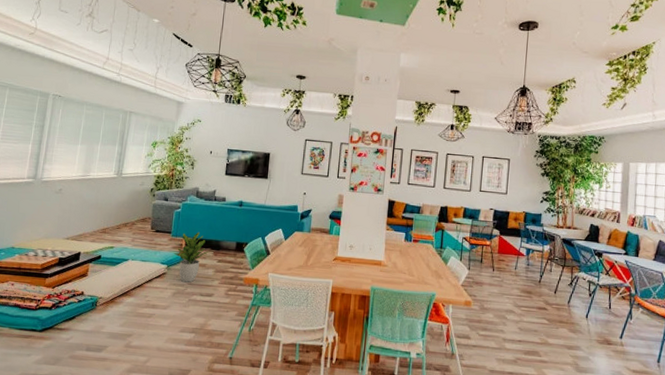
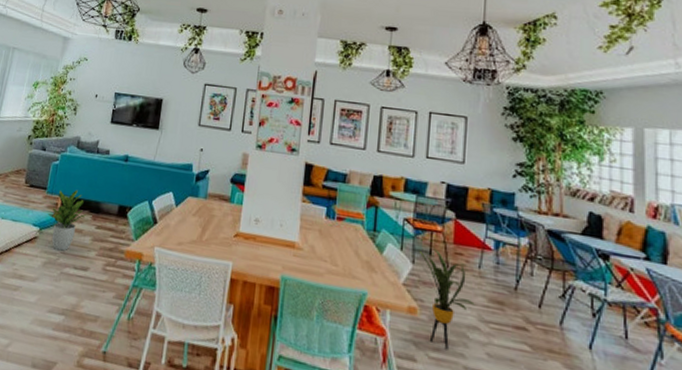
house plant: none [468,258,512,329] -> present [412,249,475,350]

